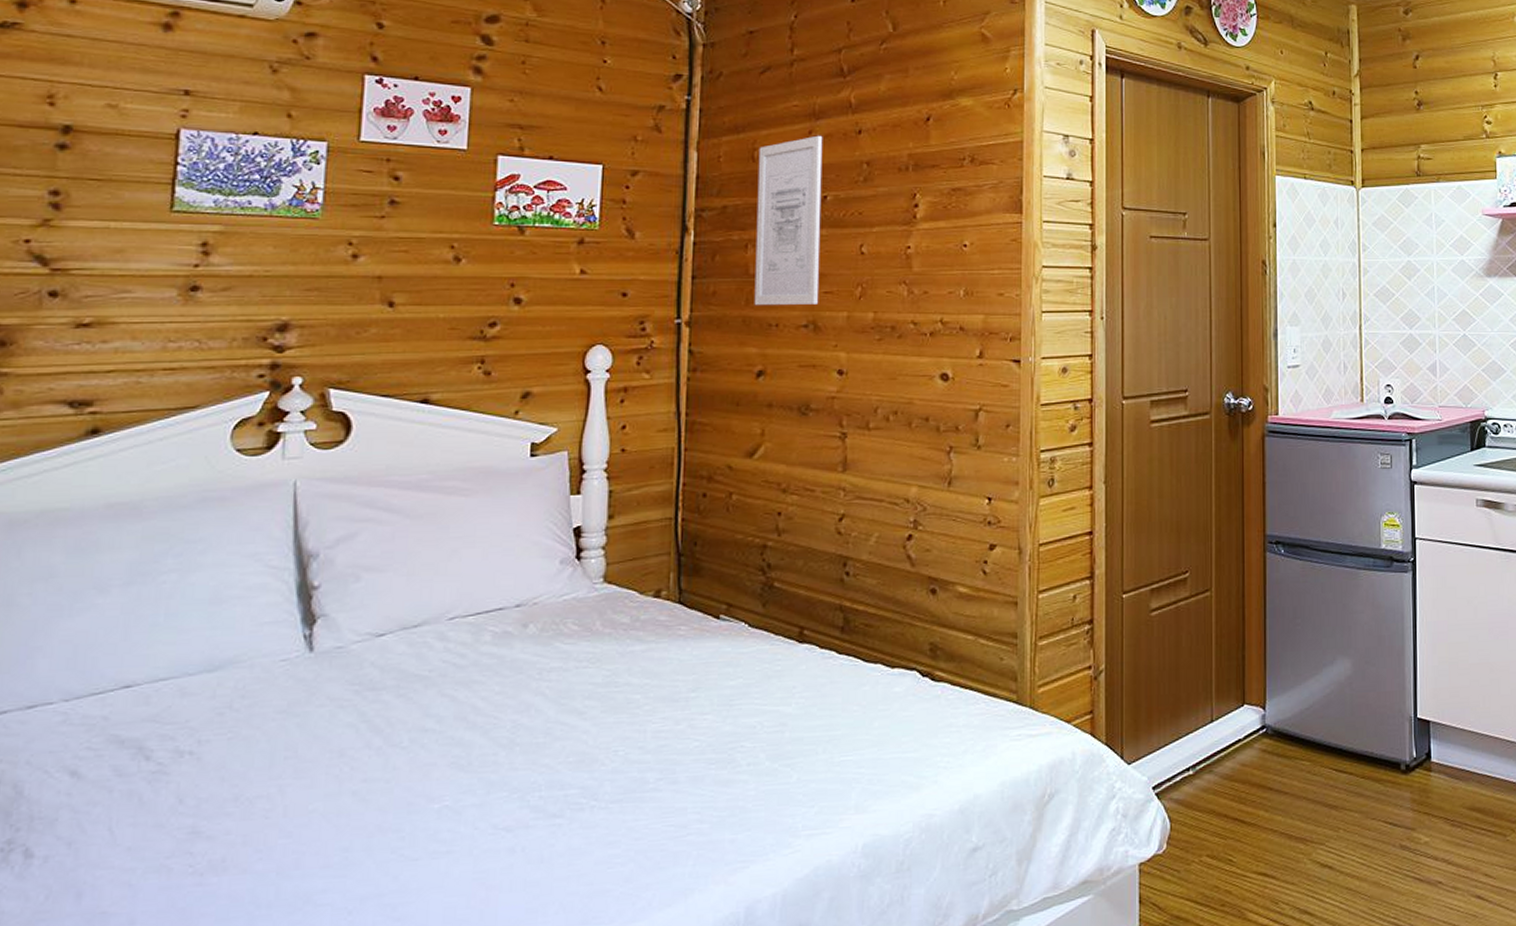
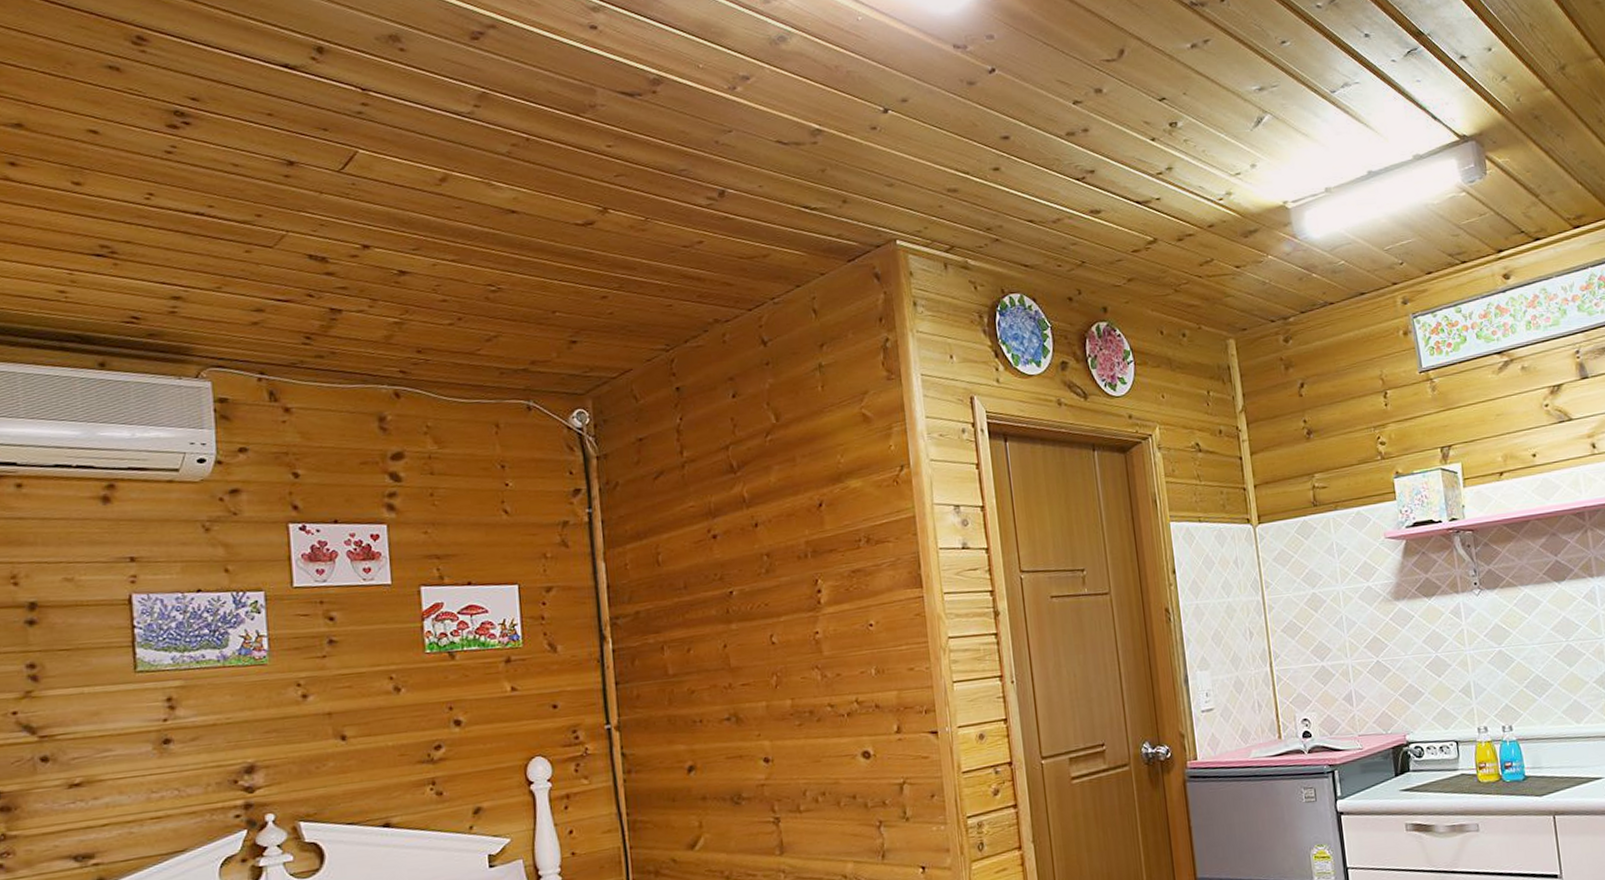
wall art: present [754,135,823,305] -> none [662,533,737,704]

